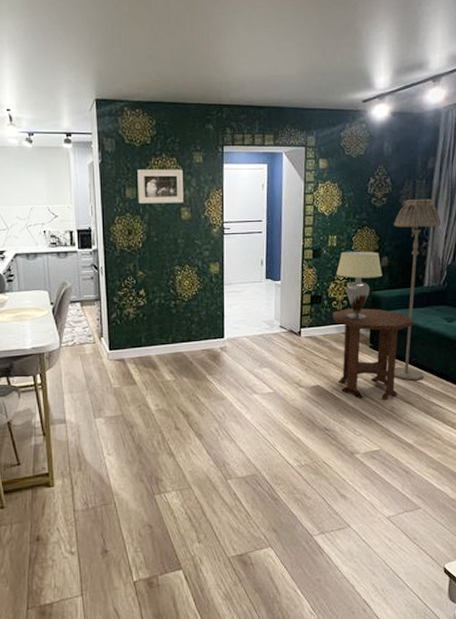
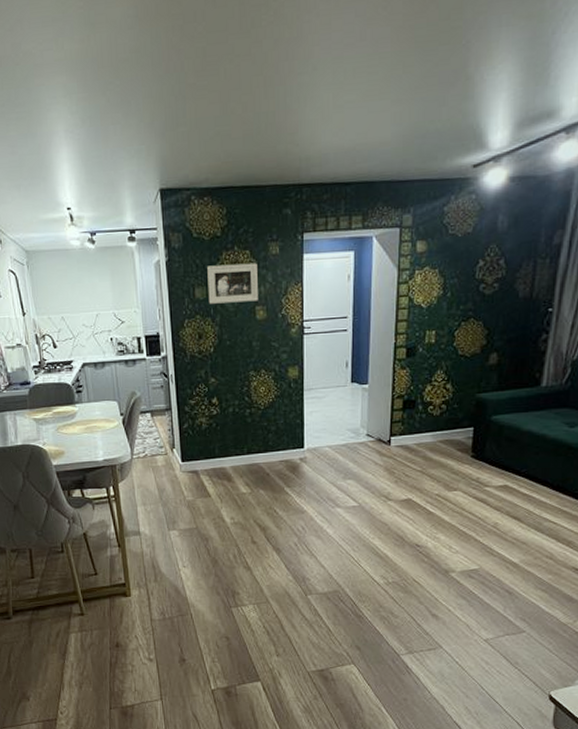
side table: present [332,308,414,401] -> none [428,413,527,516]
lampshade: present [336,251,382,319] -> none [434,347,490,426]
floor lamp: present [394,198,442,381] -> none [500,281,568,494]

